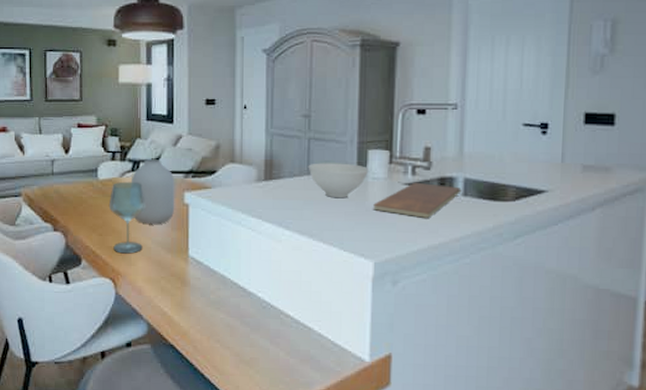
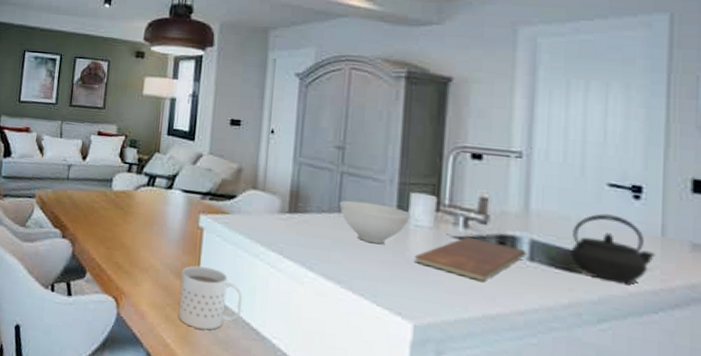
wine glass: present [108,181,146,254] -> none [119,195,159,273]
vase: present [130,159,175,224] -> none [145,175,191,245]
mug: none [172,239,230,295] -> present [178,265,243,331]
kettle: none [494,149,556,204] -> present [570,213,655,283]

